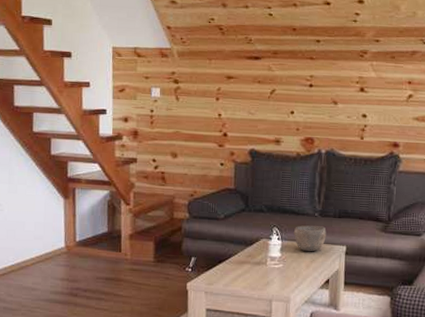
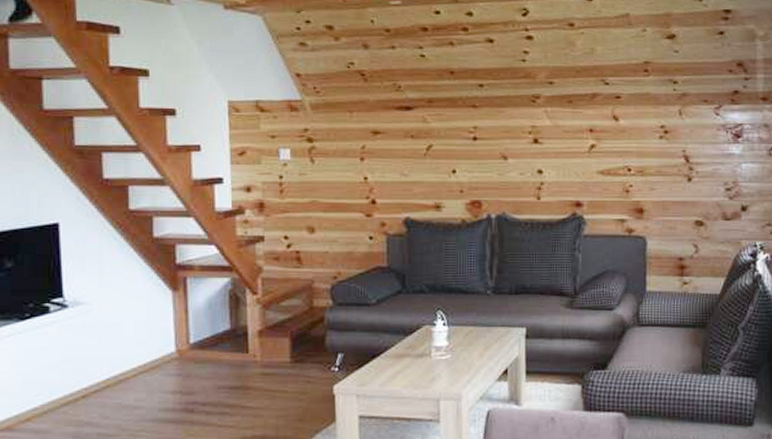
bowl: present [293,225,327,252] -> none [462,306,502,338]

